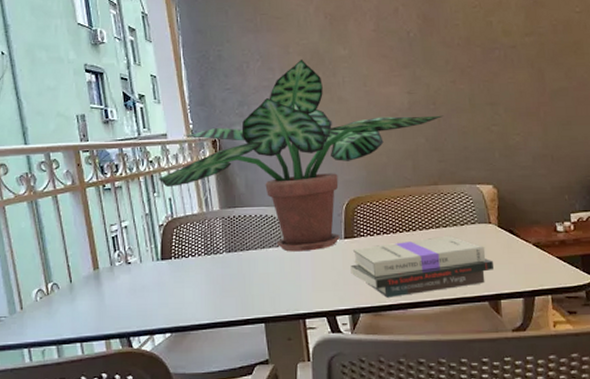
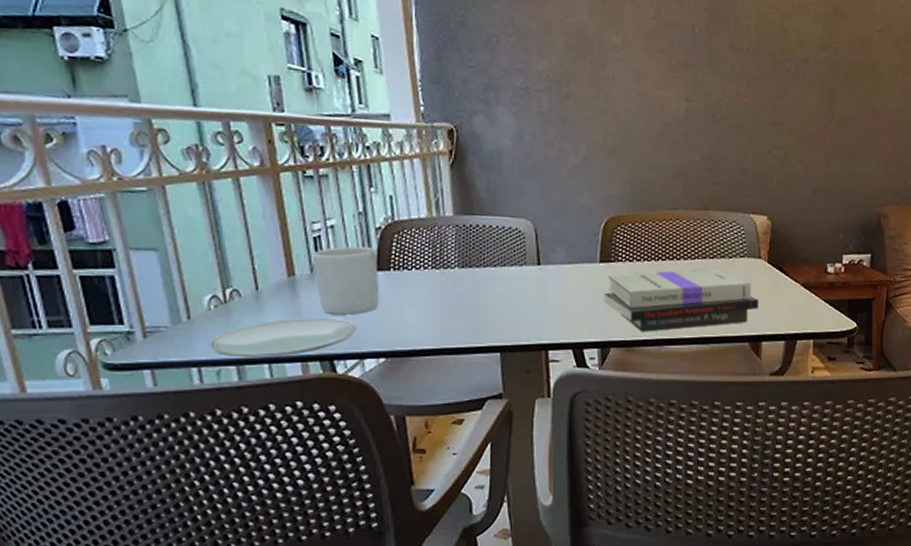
plate: none [36,301,147,338] -> present [208,317,357,357]
mug: none [111,240,164,299] -> present [311,246,380,315]
potted plant: present [158,60,444,252] -> none [376,42,723,274]

